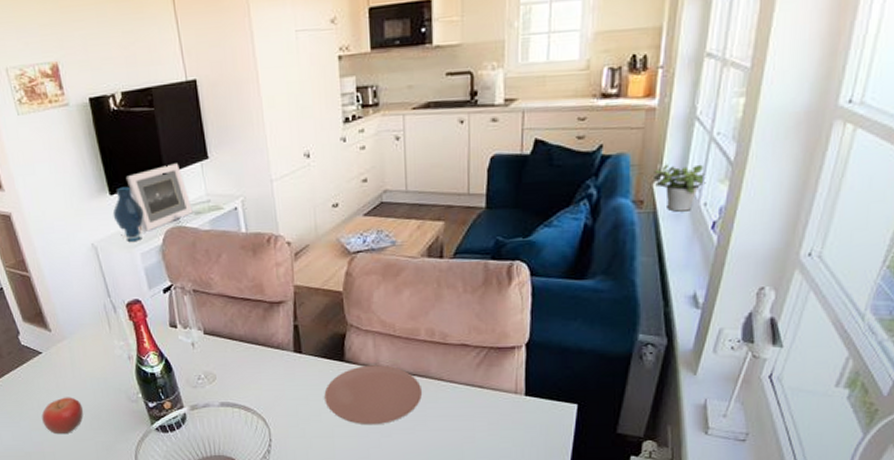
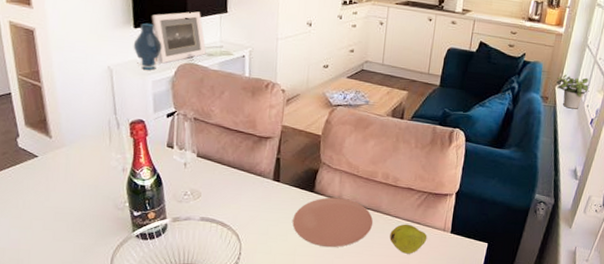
fruit: present [41,397,84,434] -> none [24,199,69,233]
fruit: none [446,389,495,426] -> present [389,224,427,254]

